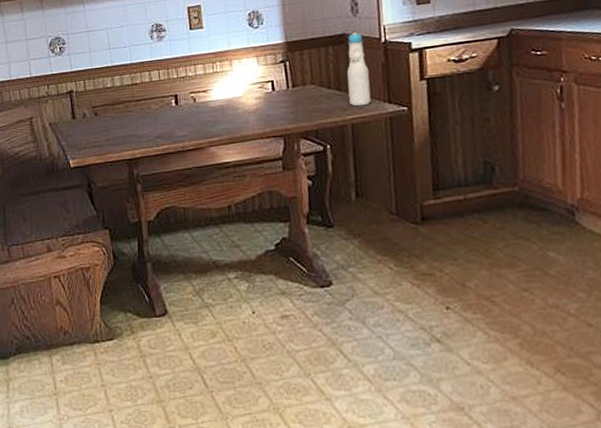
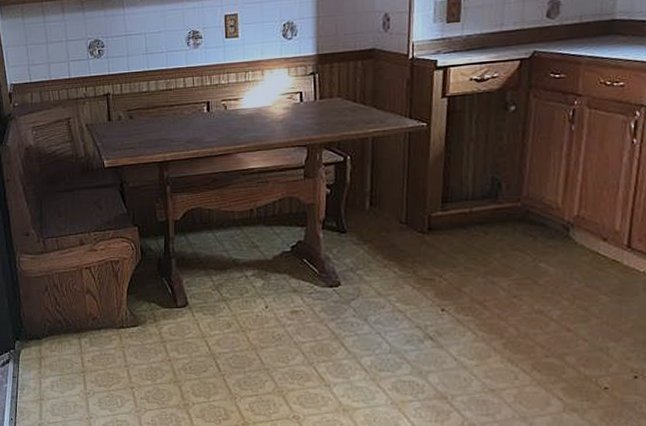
bottle: present [346,33,372,107] -> none [372,48,394,121]

